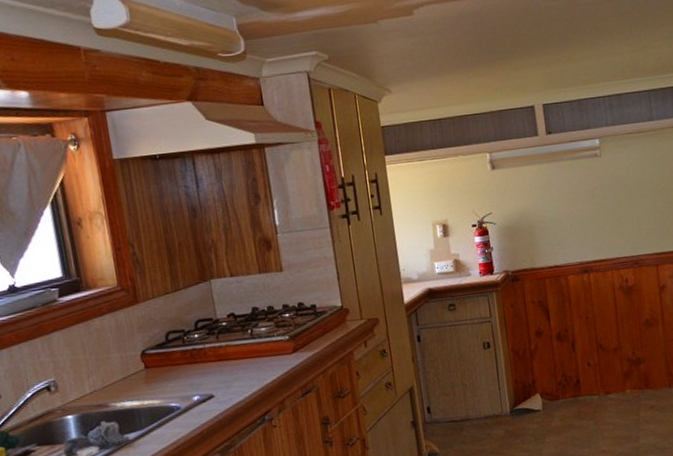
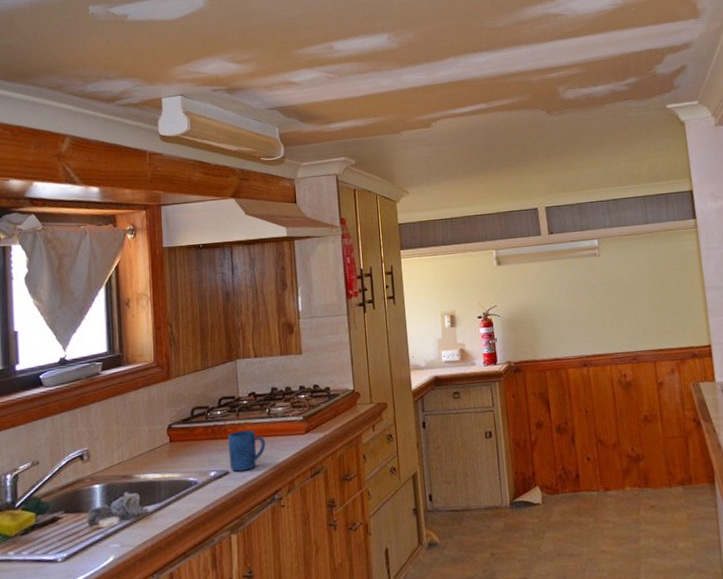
mug: none [208,352,251,395] -> present [228,430,266,472]

